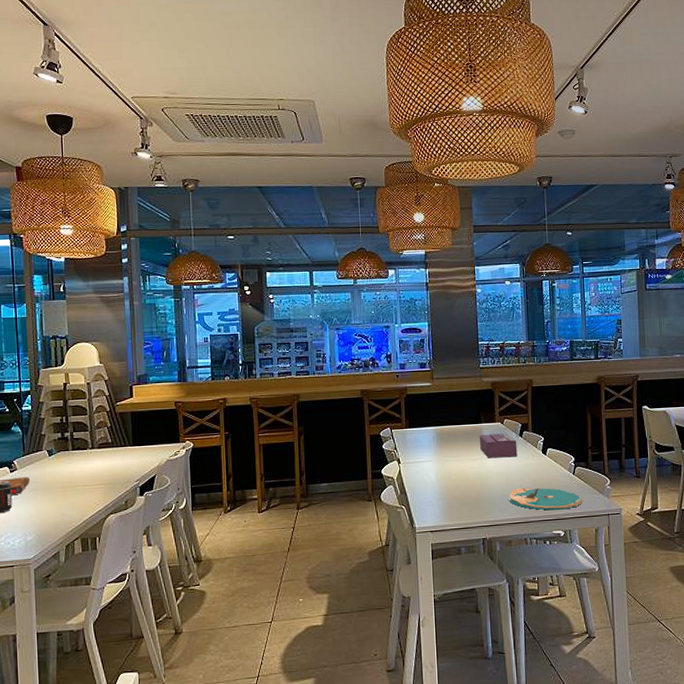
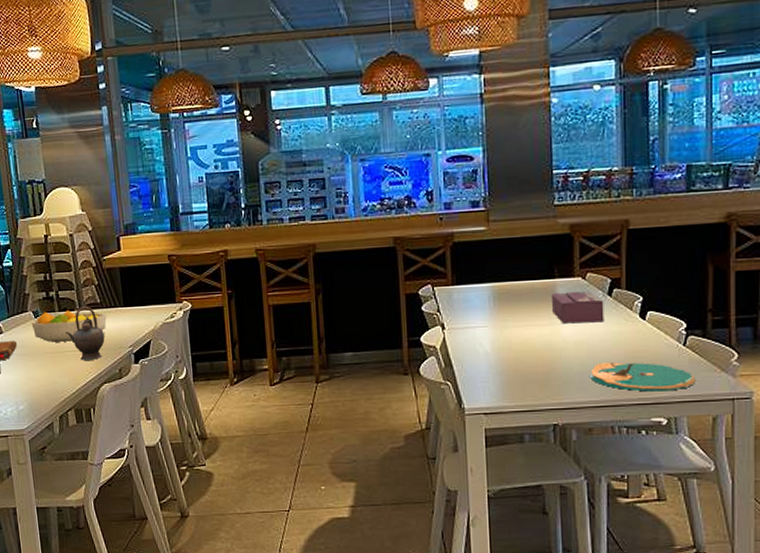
fruit bowl: none [45,449,116,478] -> present [31,310,107,342]
teapot: none [77,446,114,494] -> present [65,307,105,360]

